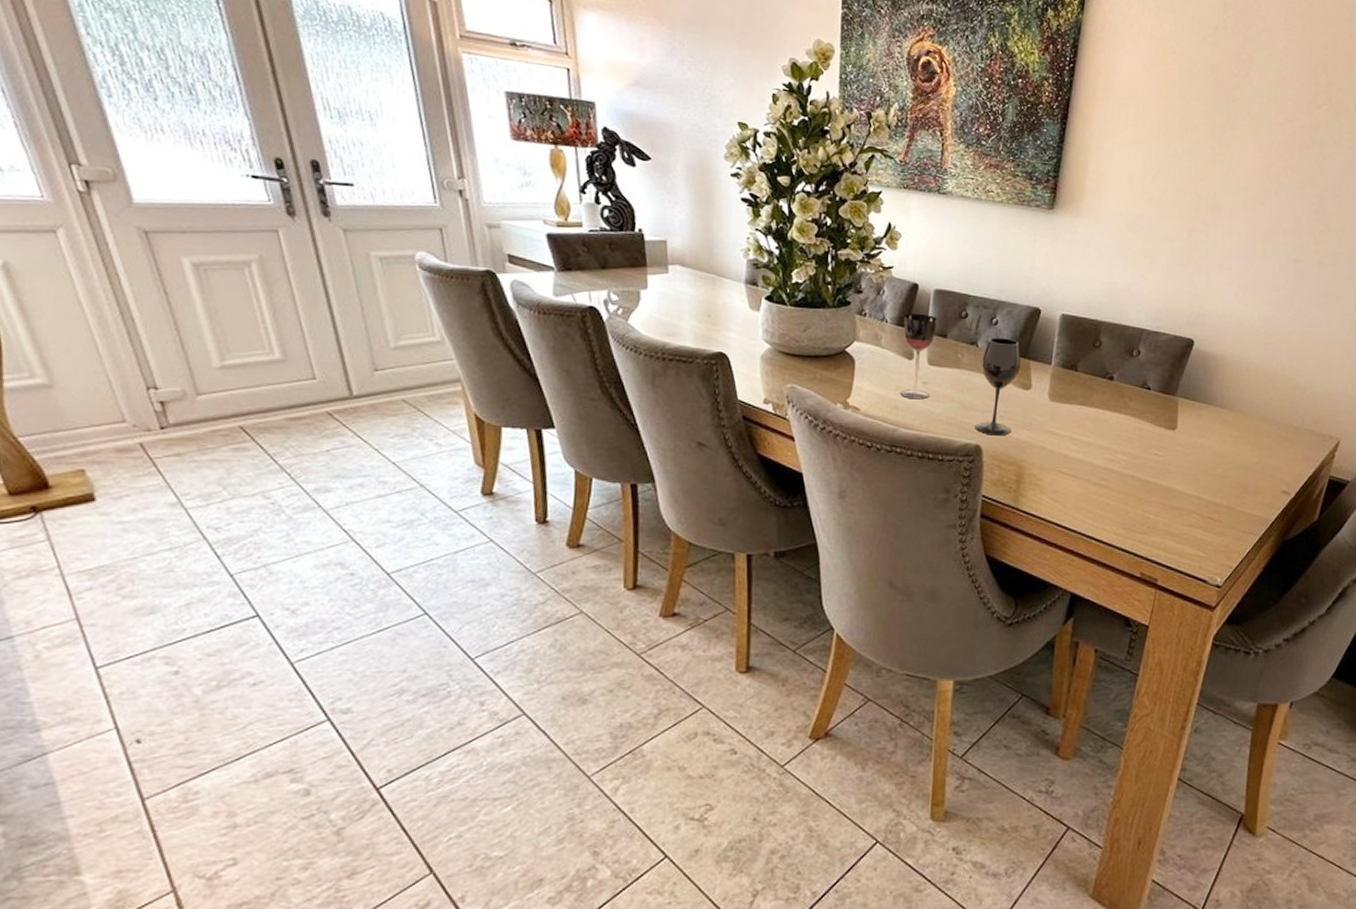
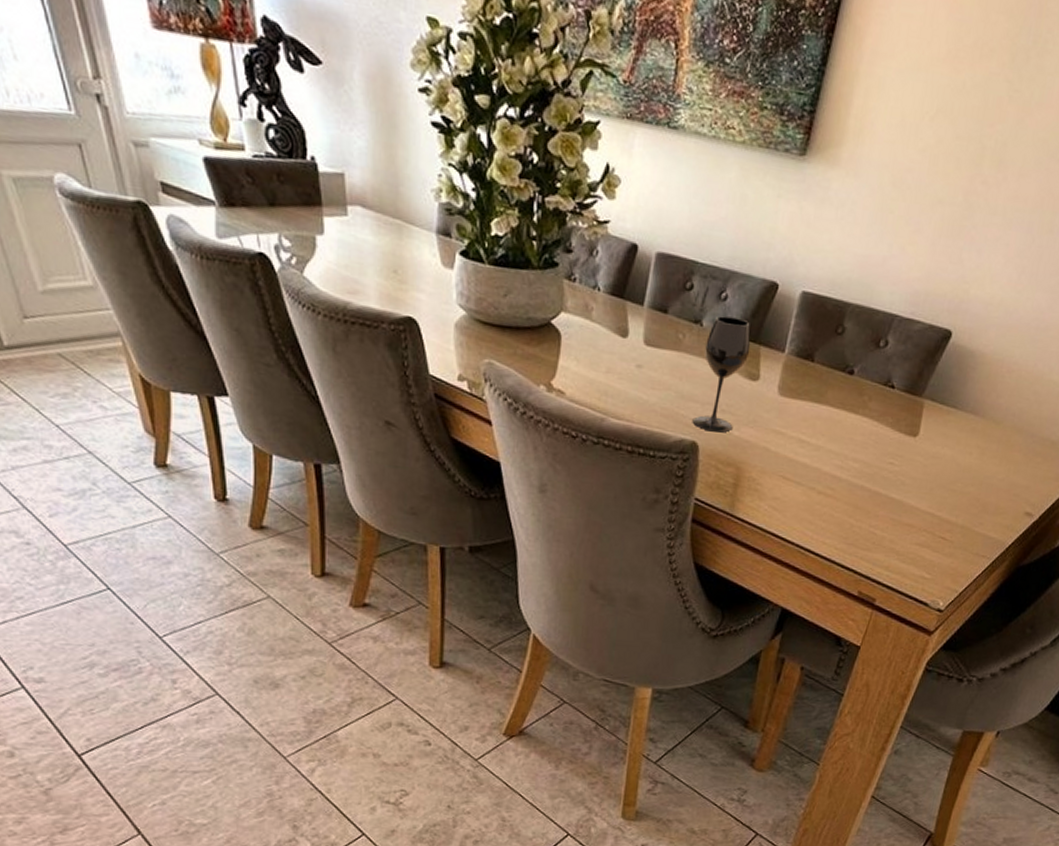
wineglass: present [900,313,937,400] -> none [611,281,658,386]

